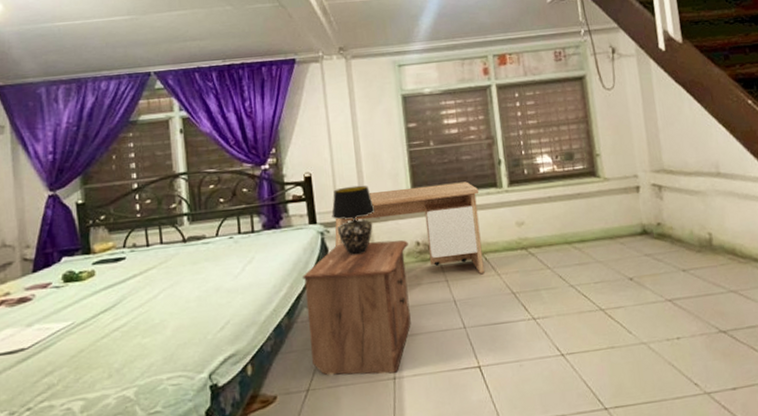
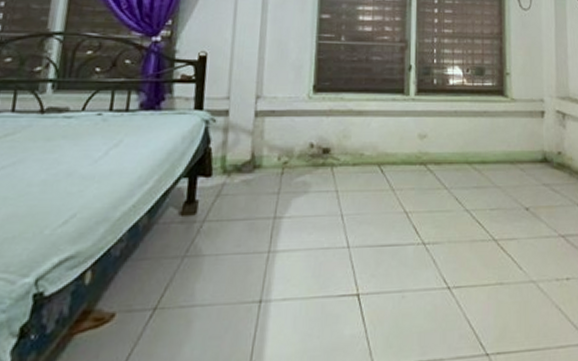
nightstand: present [303,240,411,376] -> none [167,136,301,296]
table lamp: present [331,185,375,256] -> none [221,73,271,151]
desk: present [335,181,485,274] -> none [220,82,385,187]

